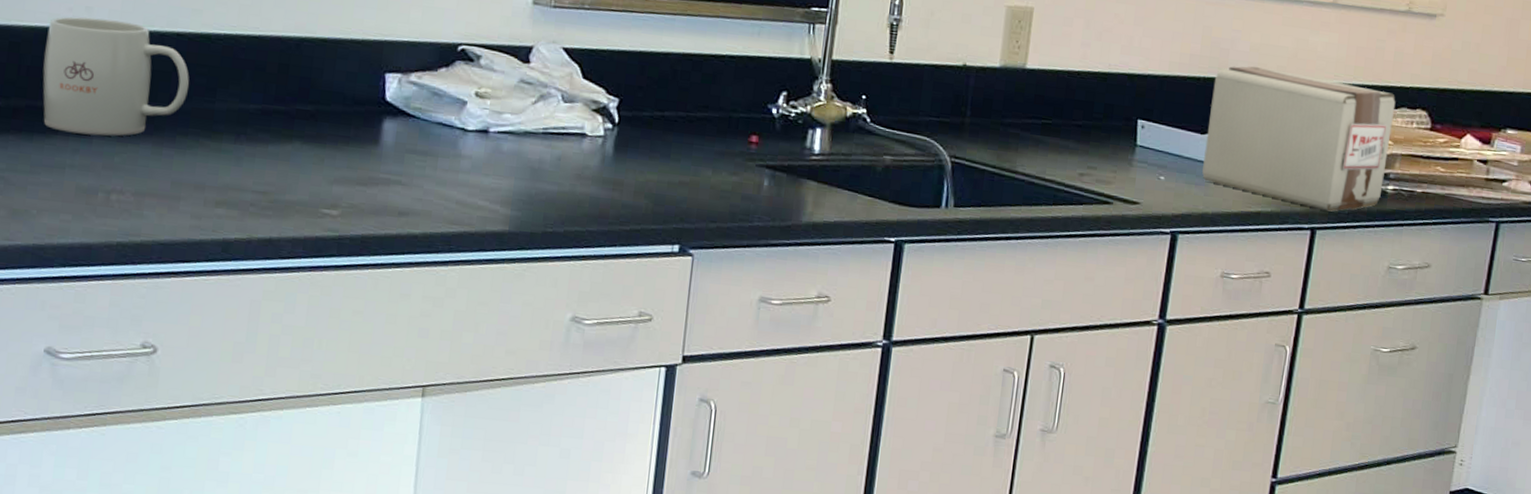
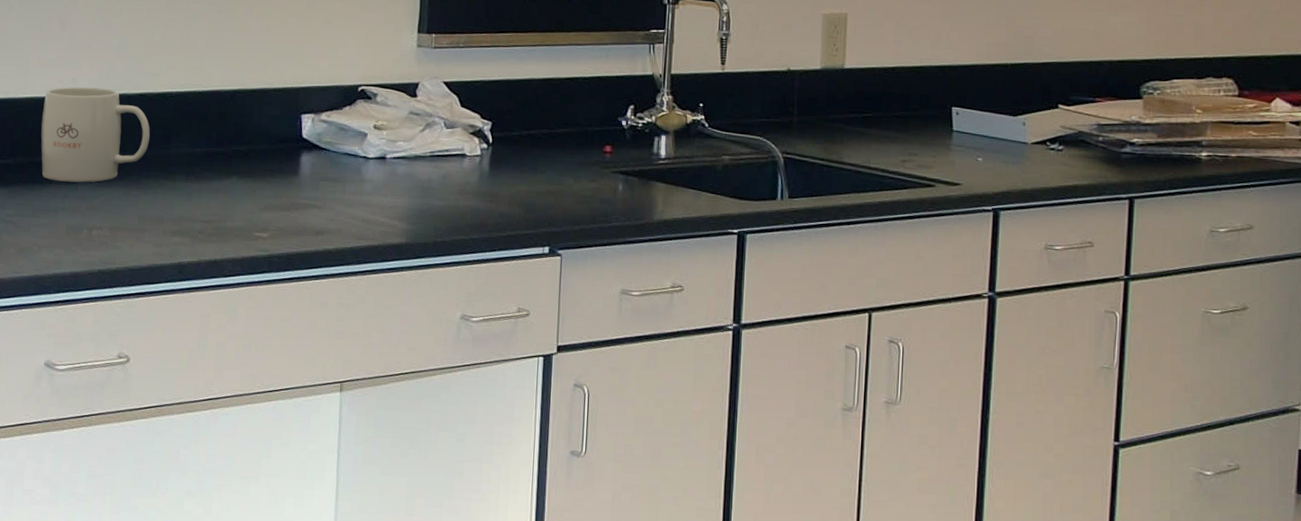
box: present [1202,66,1396,212] -> none [1018,49,1201,181]

